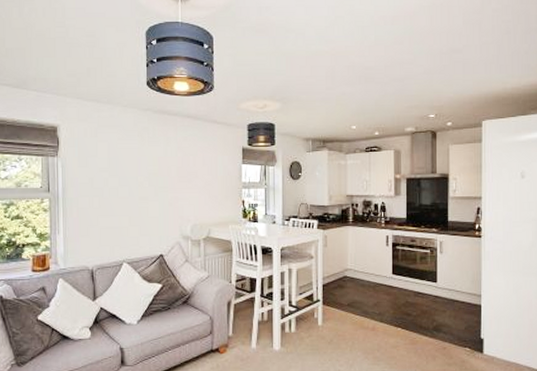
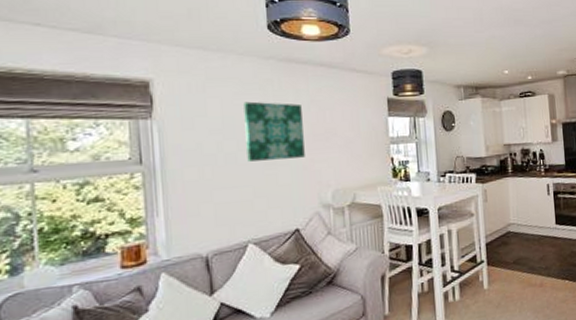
wall art: none [125,146,171,196] -> present [244,101,305,162]

